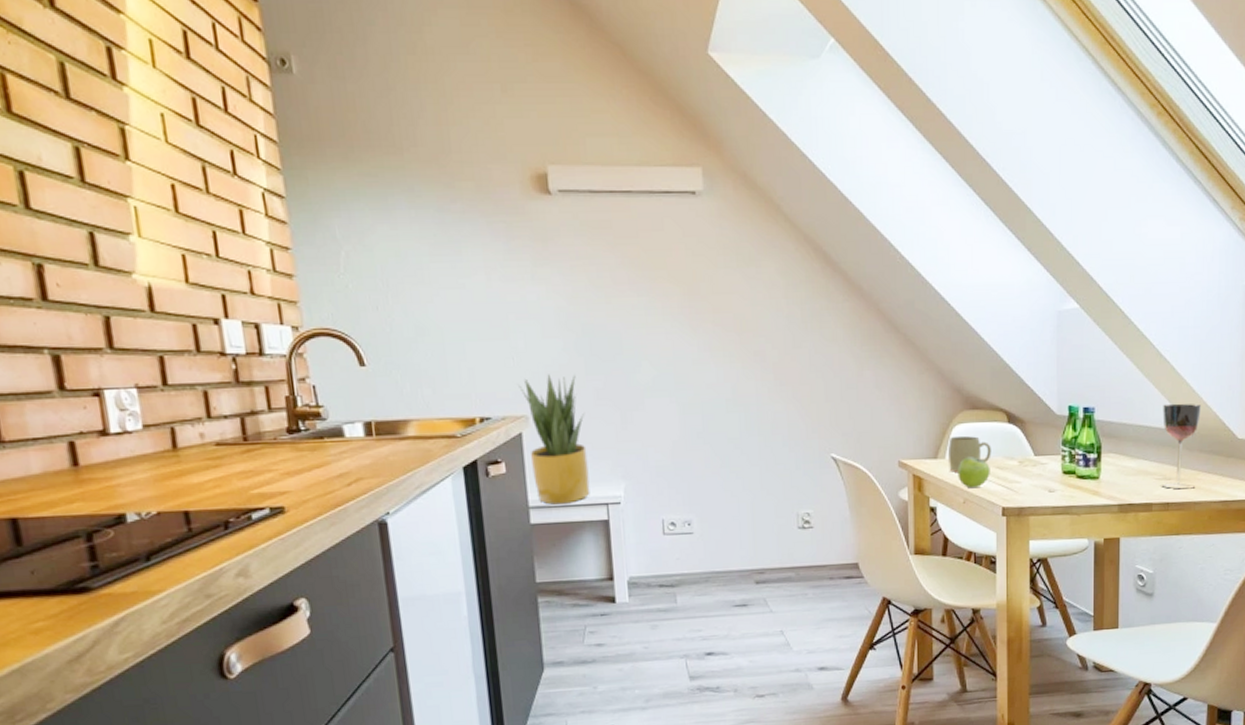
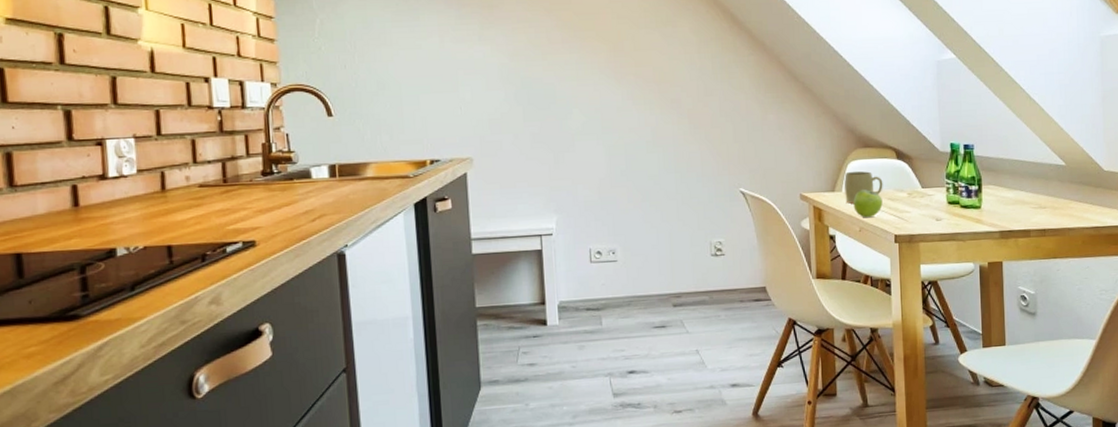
planter: present [518,374,590,505] -> none [465,121,526,237]
wineglass: present [1161,403,1201,490] -> none [1035,140,1069,217]

